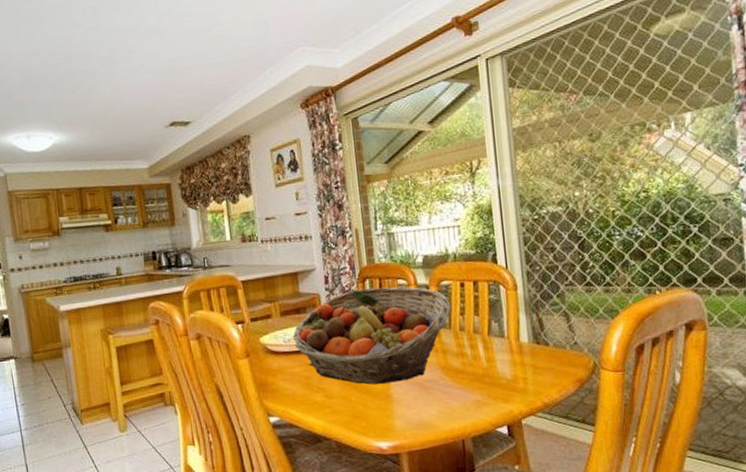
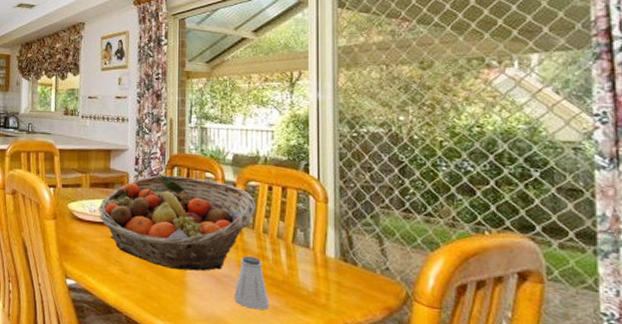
saltshaker: none [439,356,473,408] -> present [234,256,269,310]

